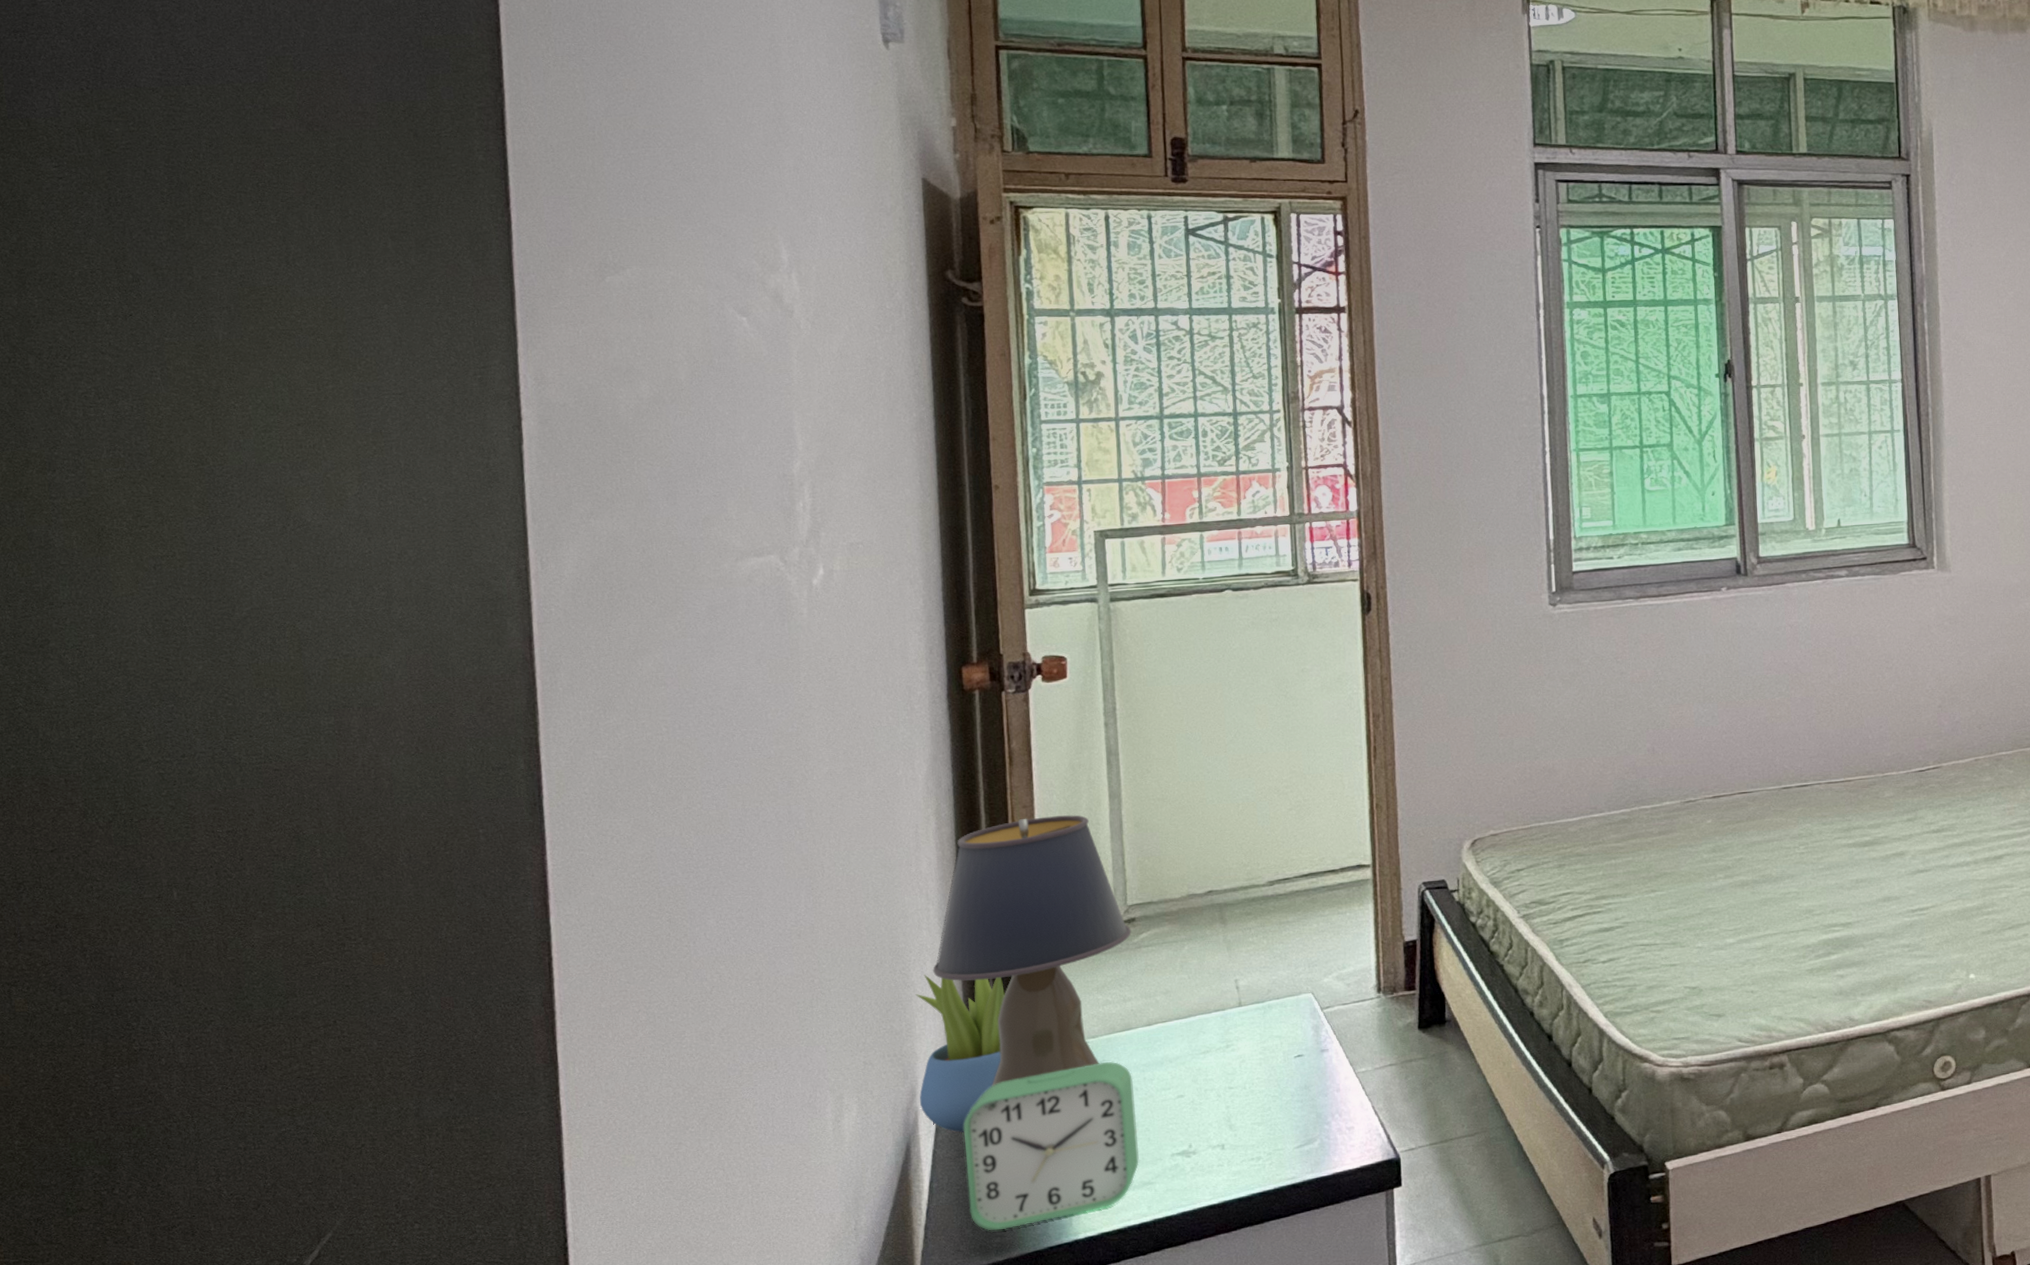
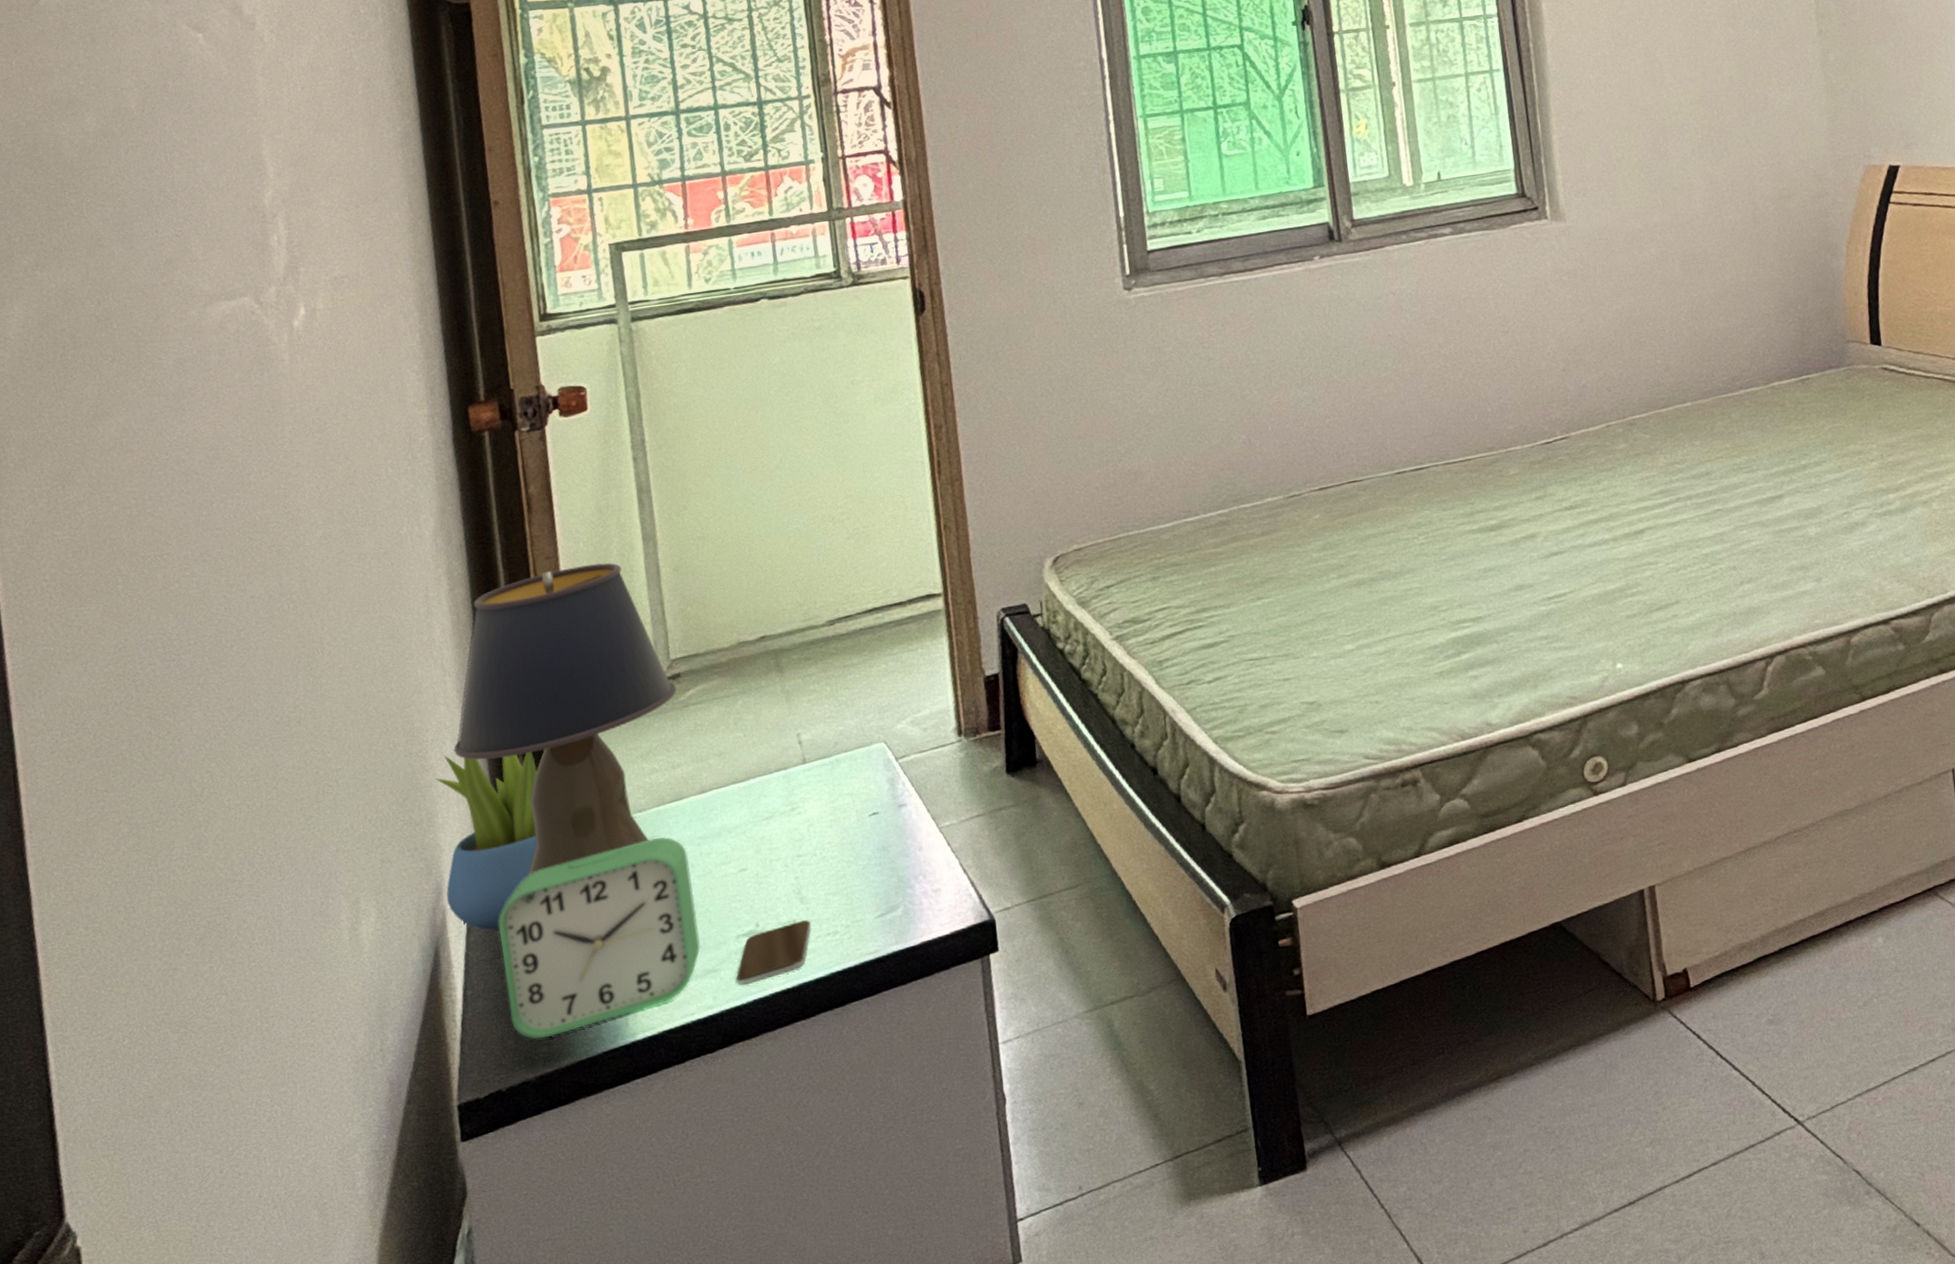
smartphone: none [1168,1145,1238,1198] -> present [736,920,812,985]

